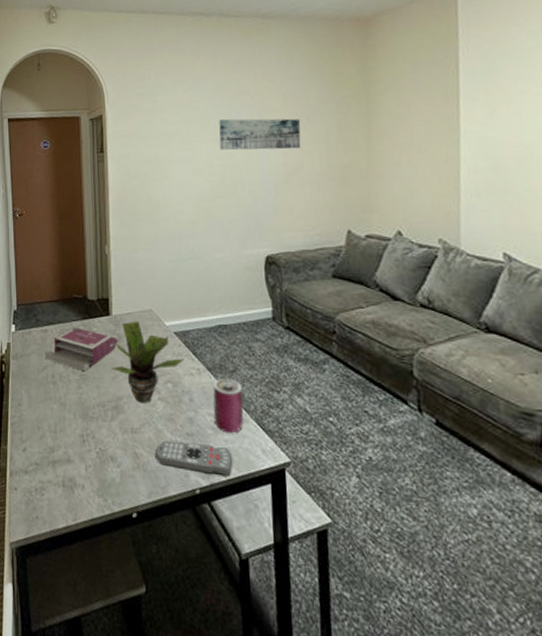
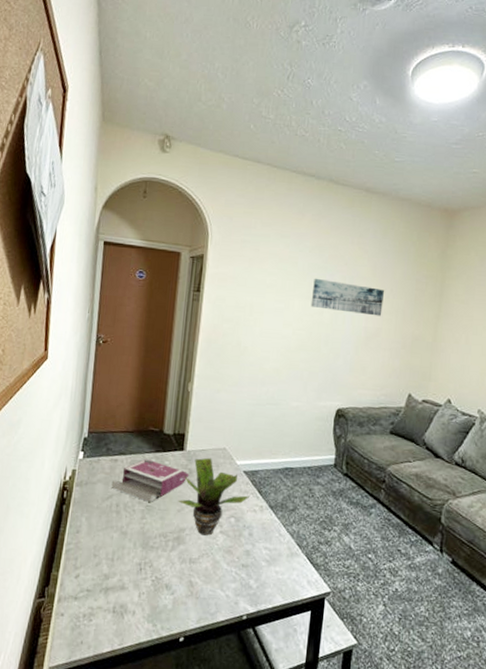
remote control: present [155,440,233,477] -> none [209,570,281,604]
can: present [213,378,244,434] -> none [268,515,299,566]

